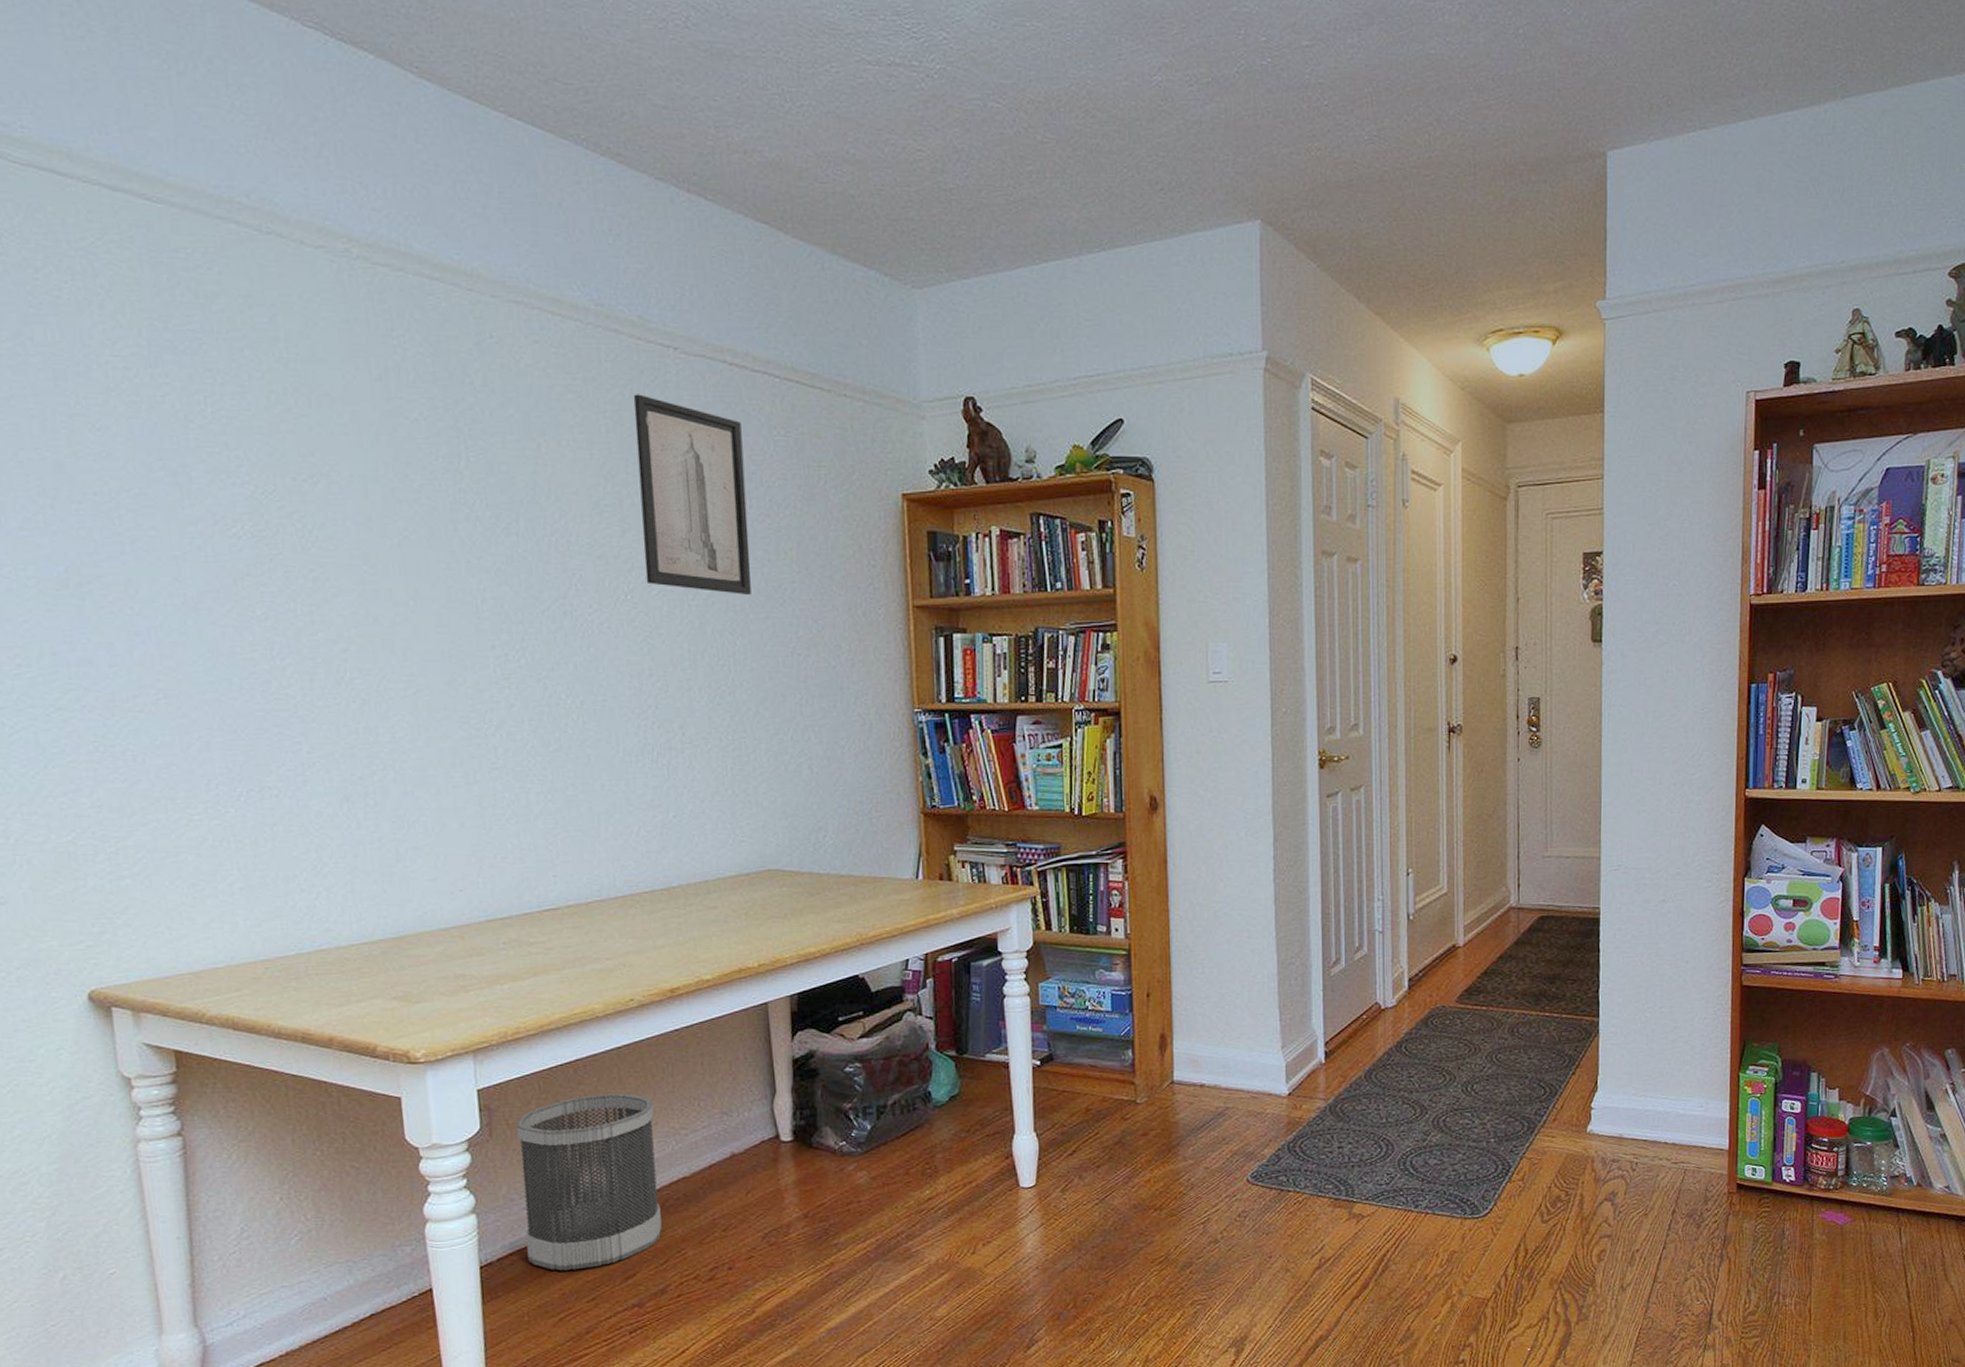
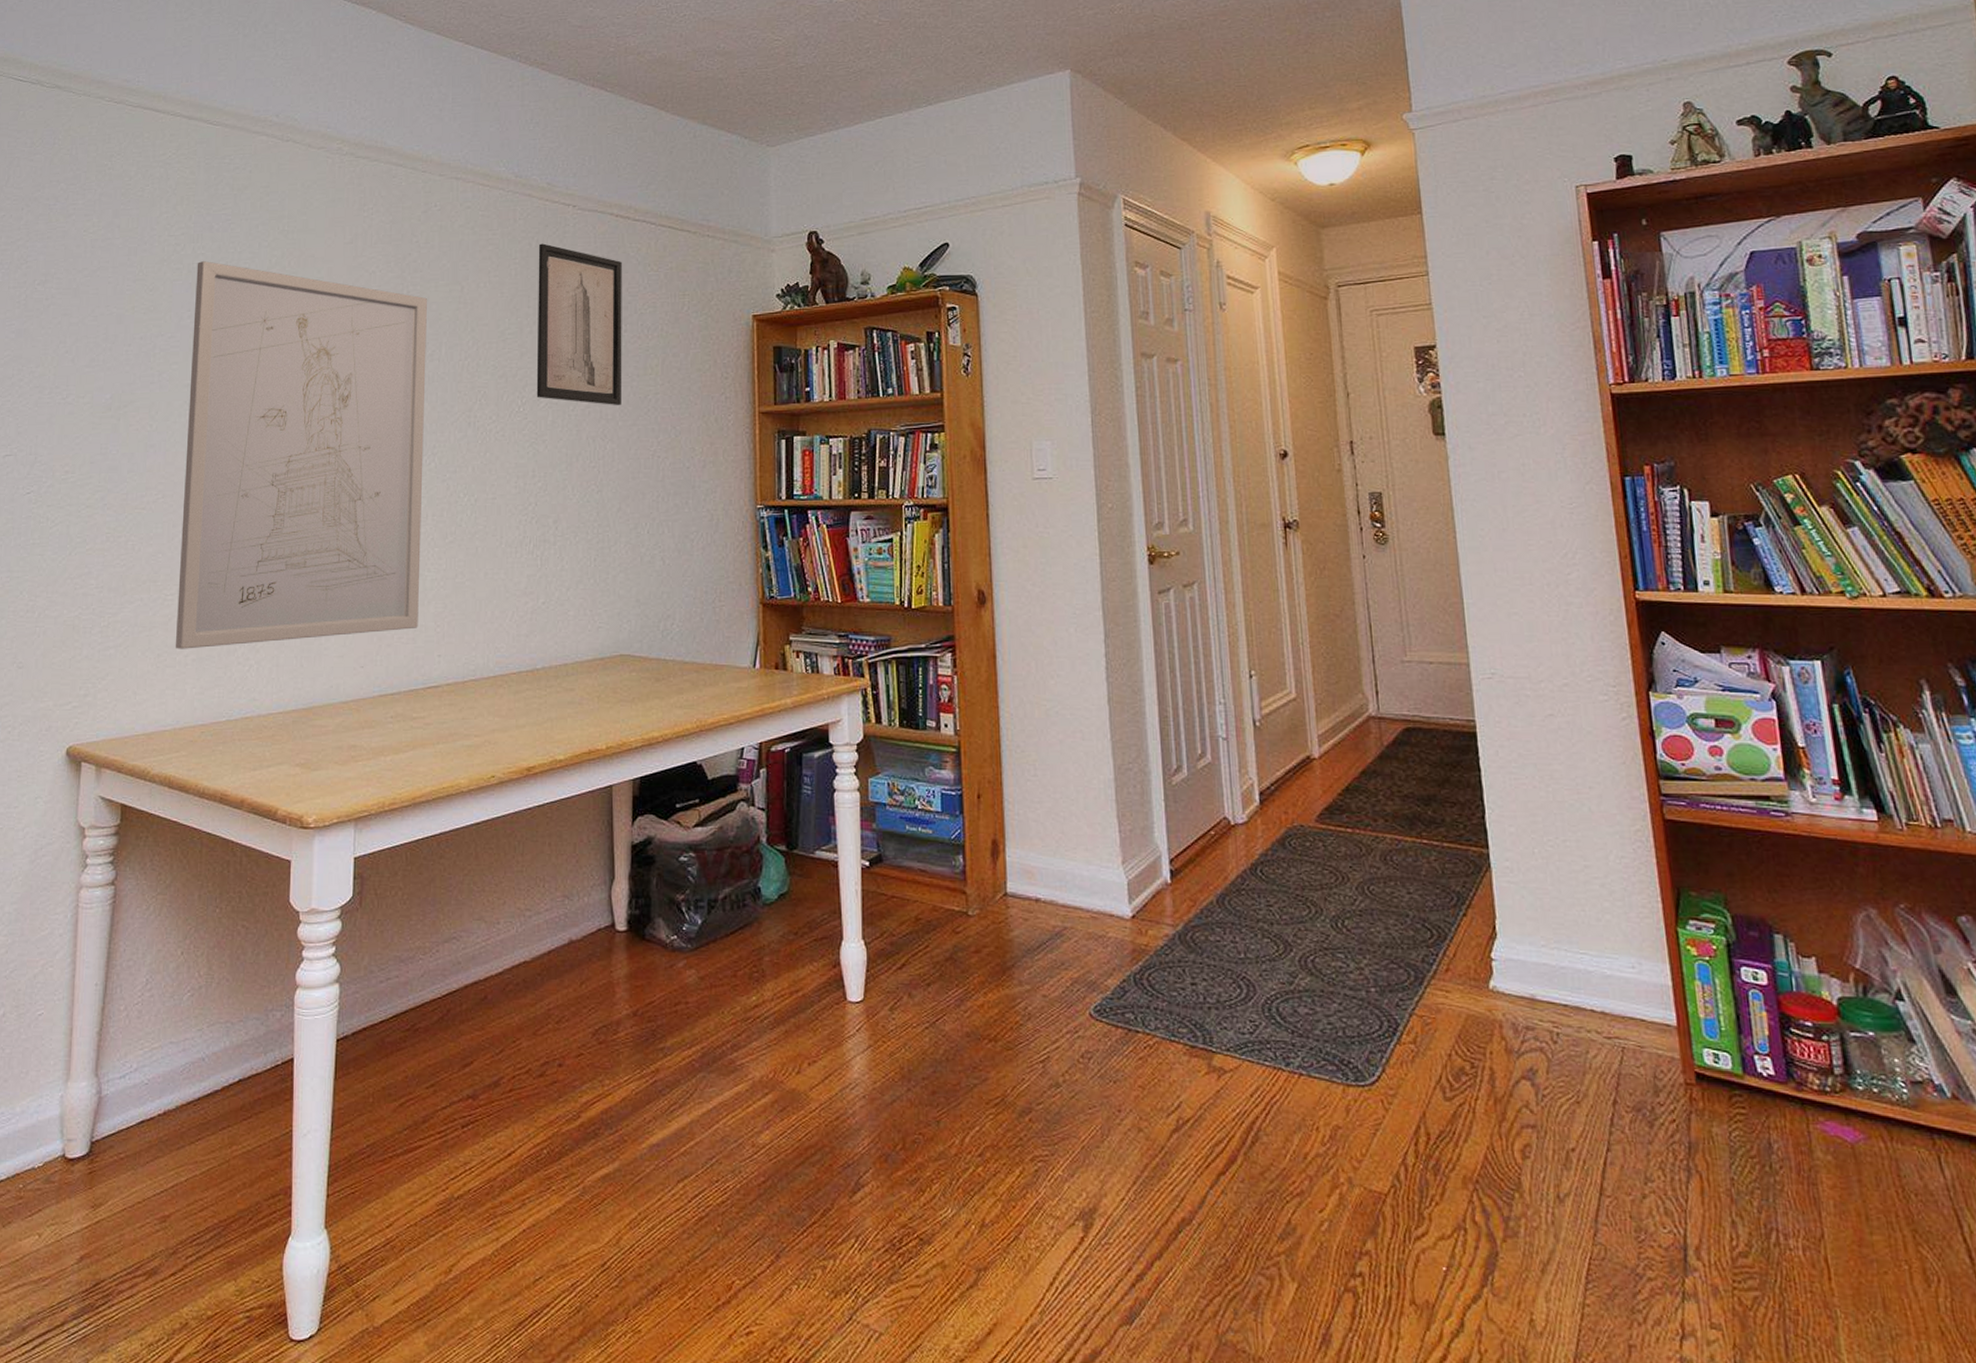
wall art: none [161,394,526,877] -> present [175,261,427,649]
wastebasket: present [516,1093,662,1271] -> none [379,869,503,1052]

